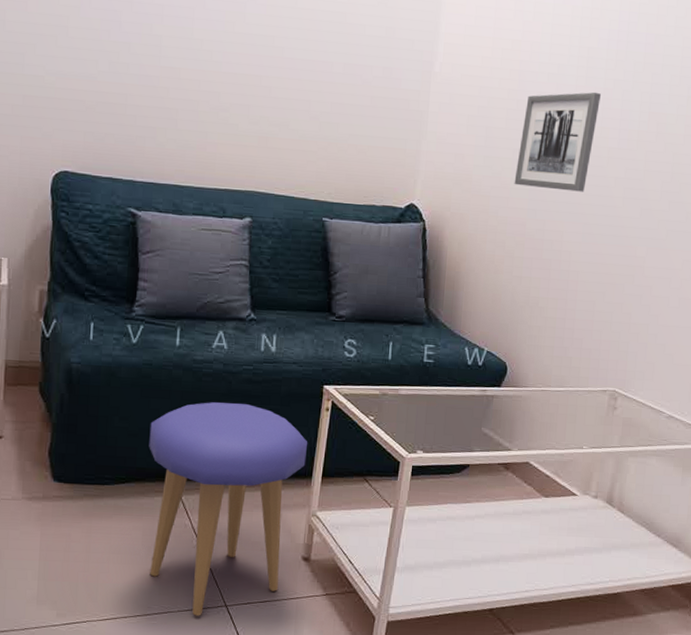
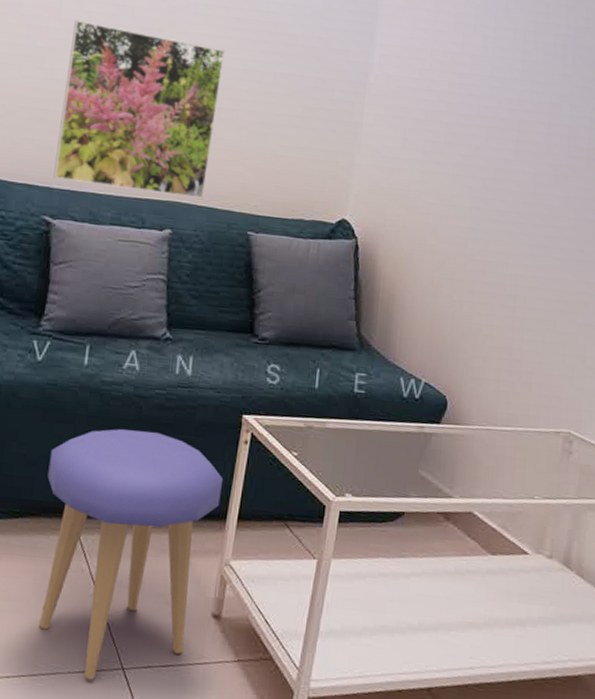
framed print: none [136,13,296,188] -> present [53,20,226,199]
wall art: present [514,91,601,192] -> none [454,106,547,212]

